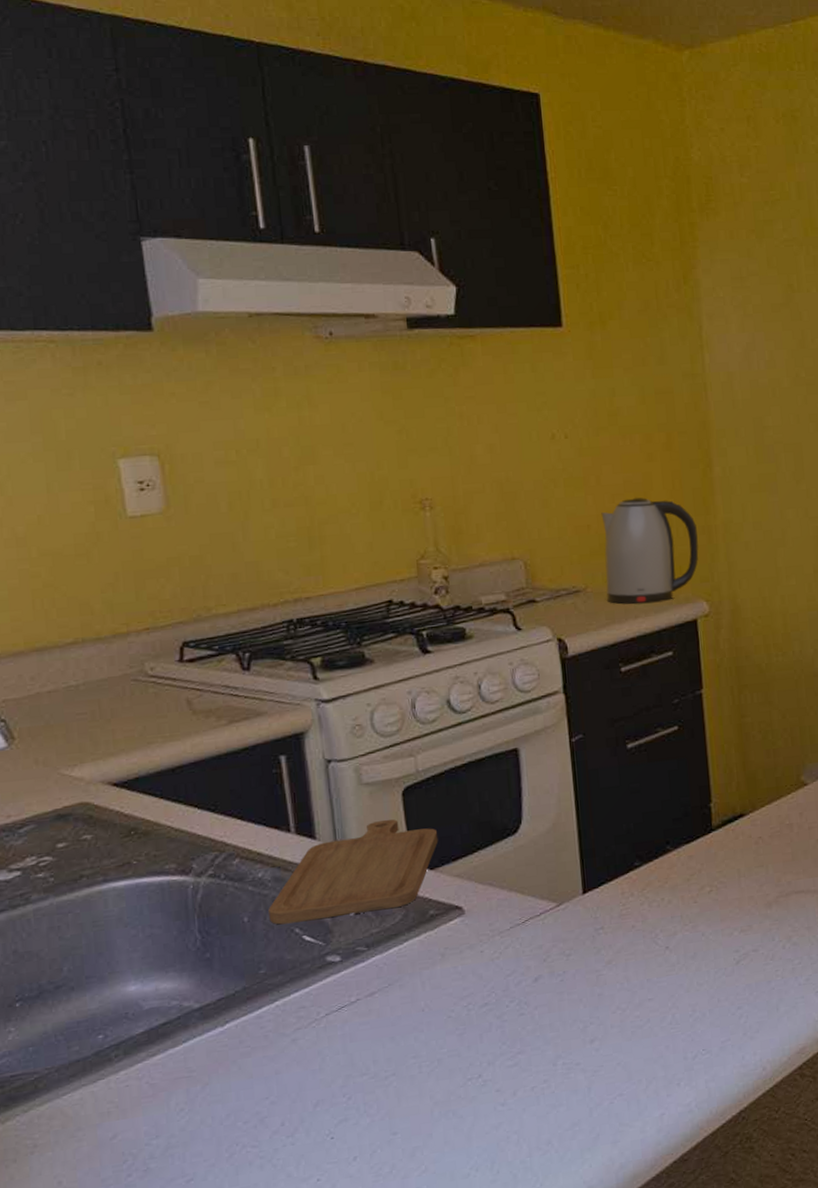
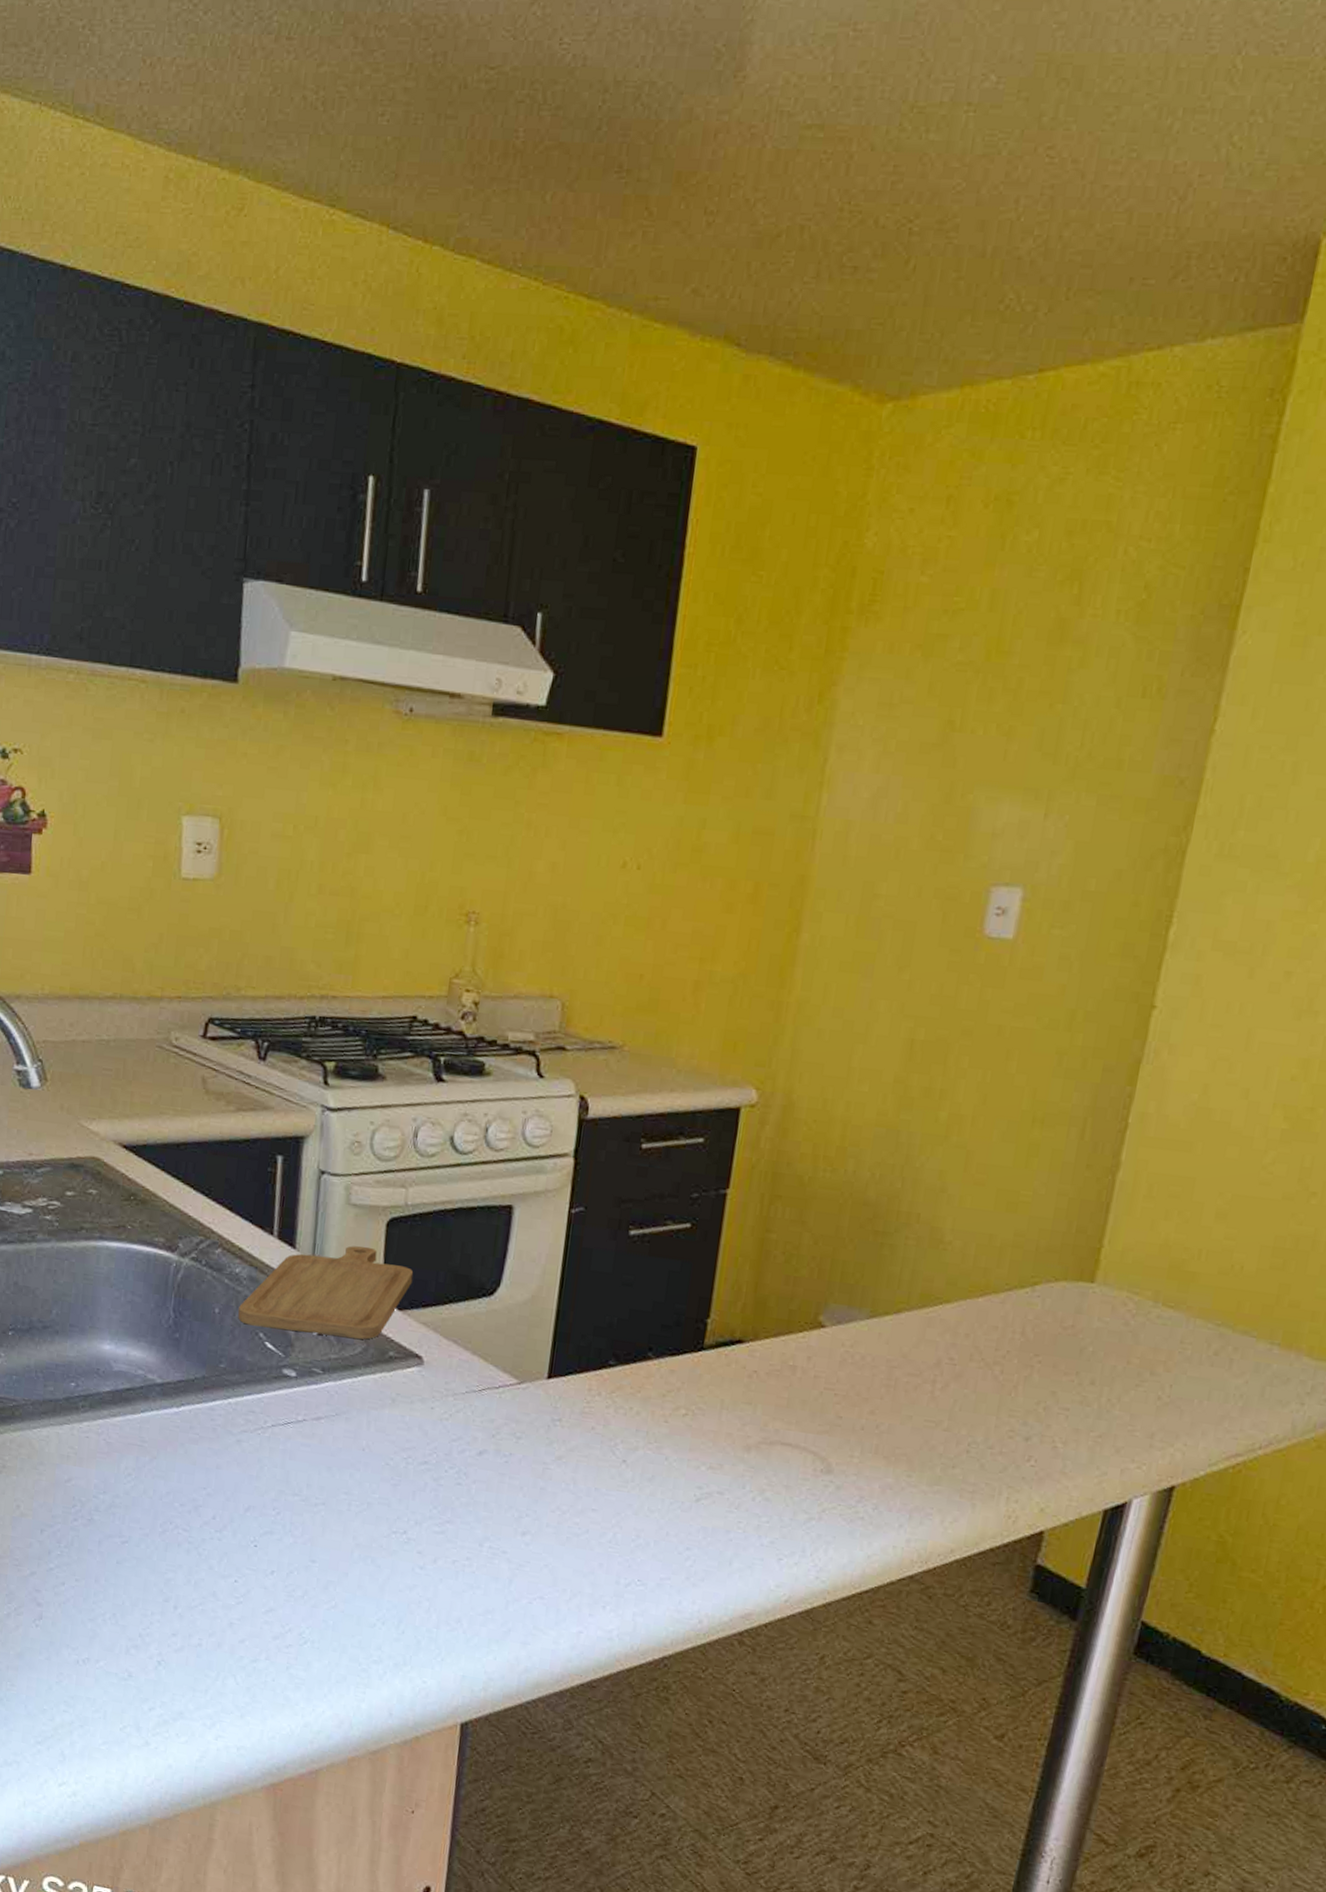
kettle: present [601,497,699,605] -> none [644,952,765,1080]

